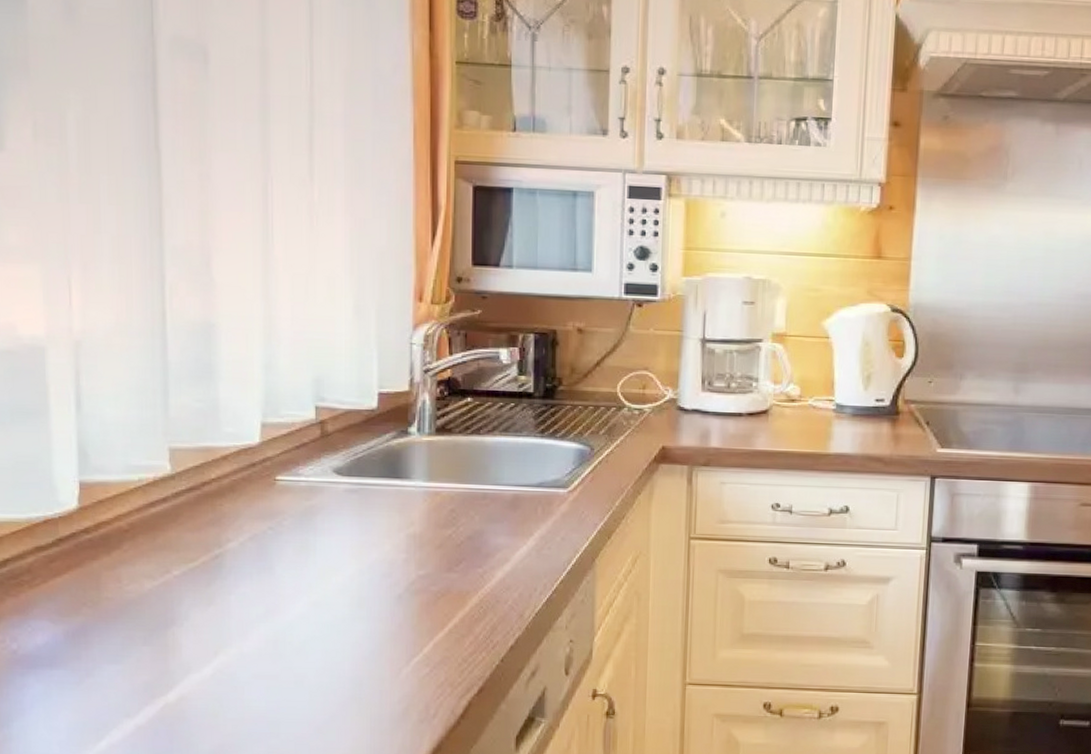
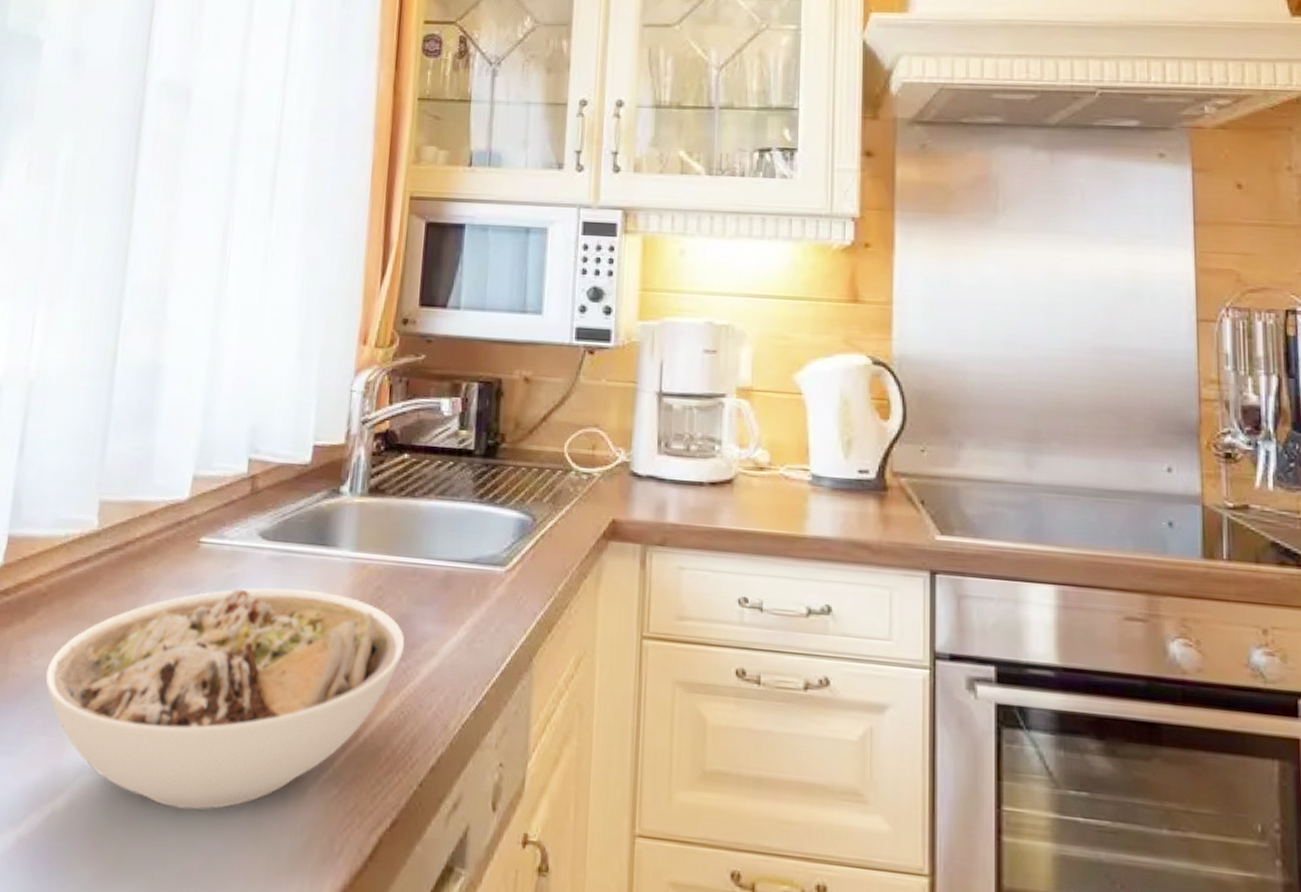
bowl: none [140,515,480,693] -> present [45,587,405,810]

